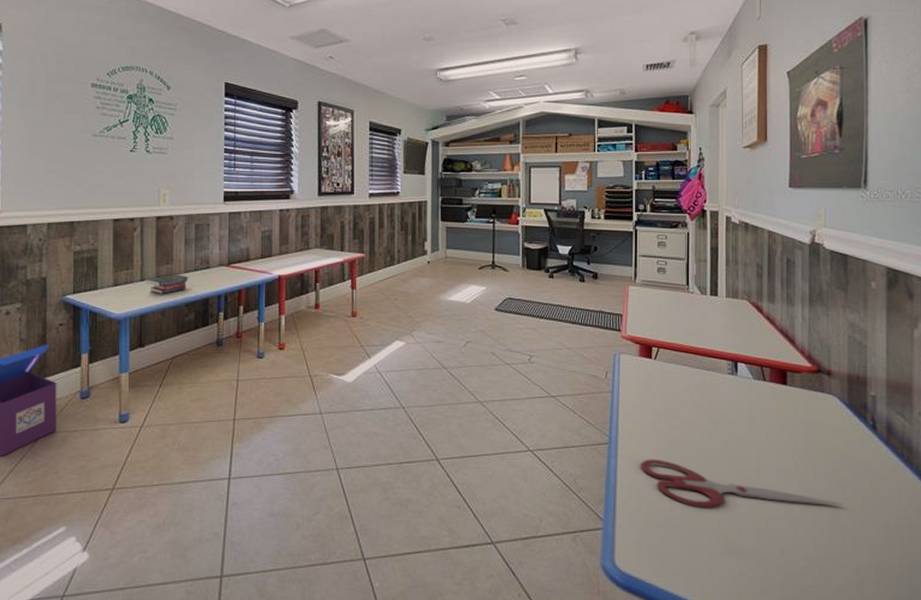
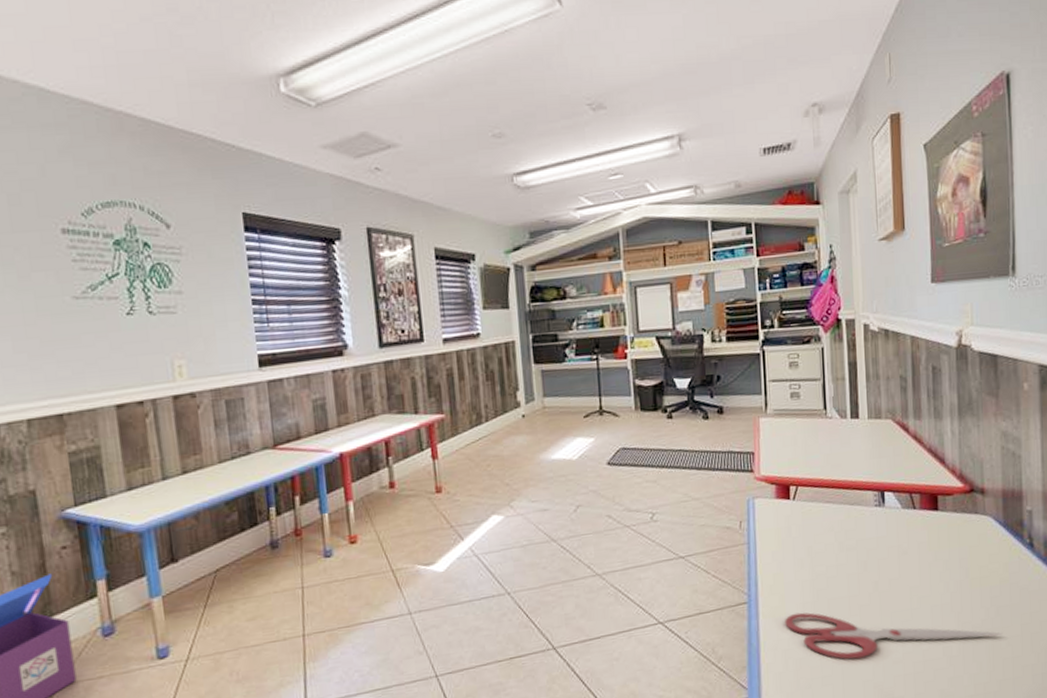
books: present [145,273,188,295] -> none [167,465,225,495]

